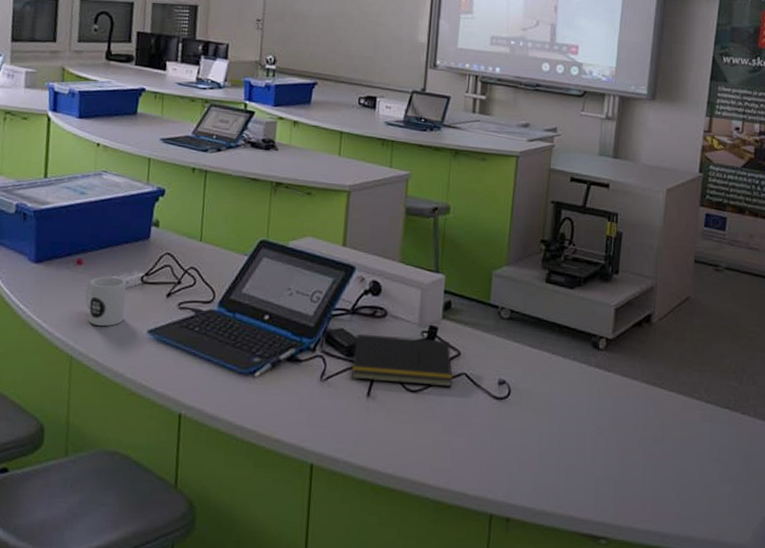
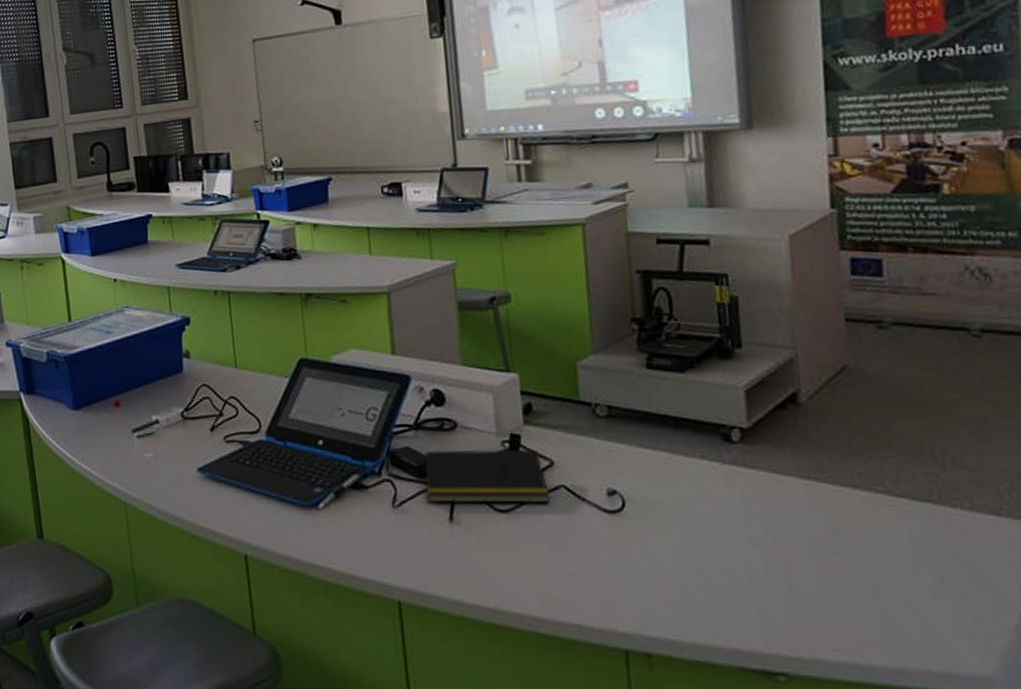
mug: present [85,276,126,326] -> none [128,415,171,468]

